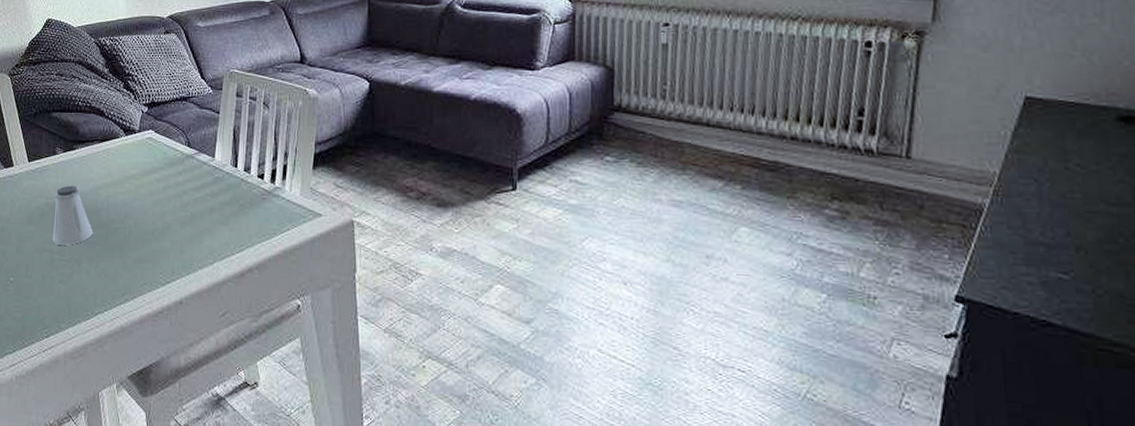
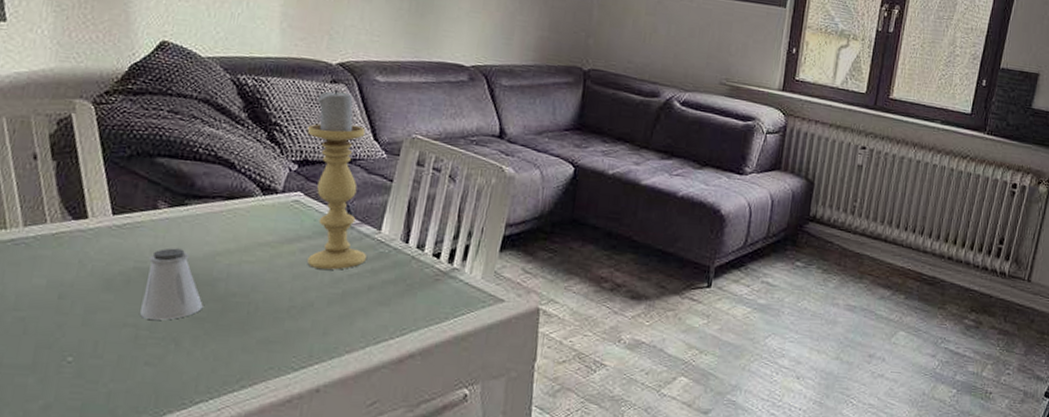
candle holder: none [151,39,206,195] -> present [307,89,366,270]

